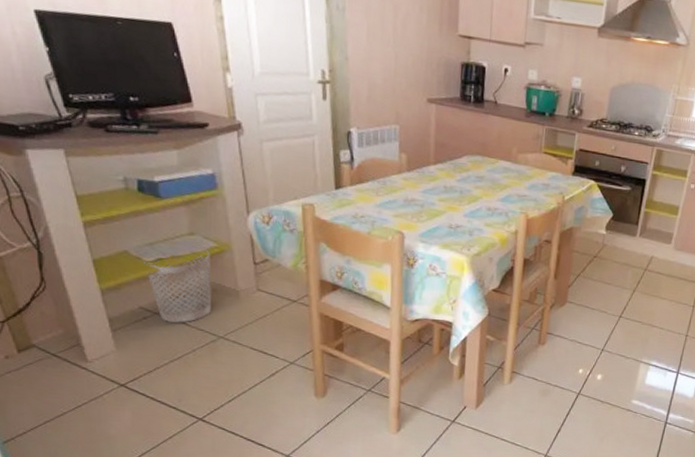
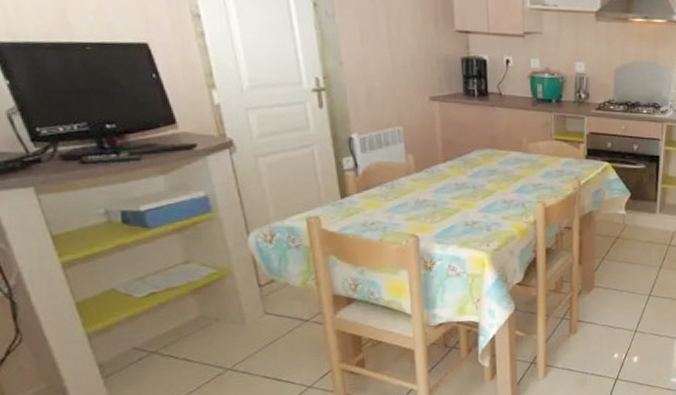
wastebasket: present [144,251,212,323] -> none [135,278,216,360]

